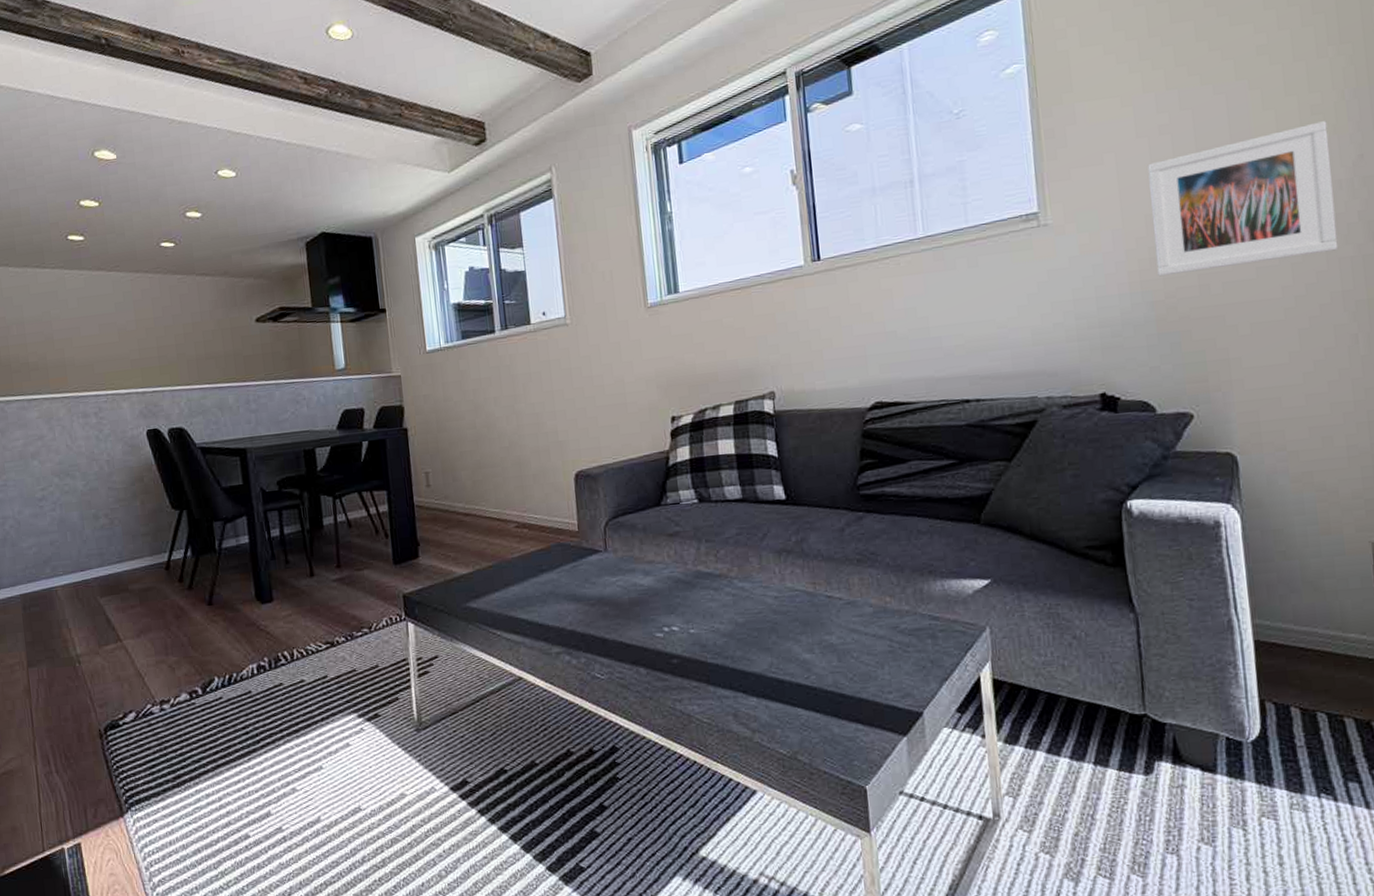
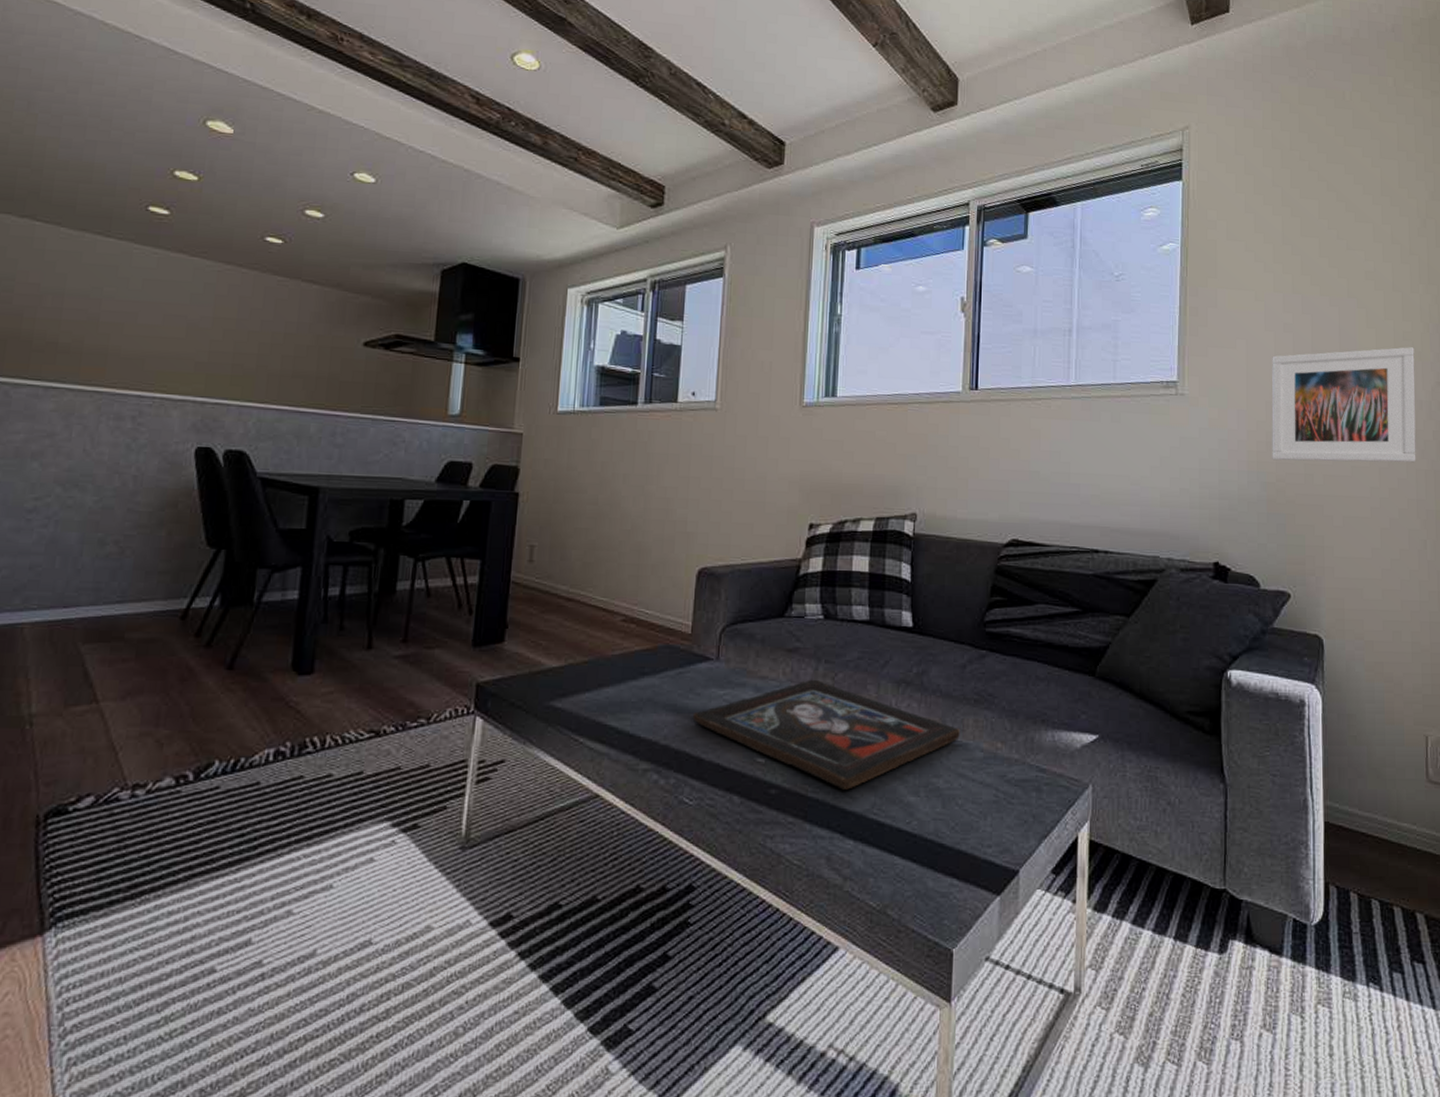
religious icon: none [591,558,847,654] -> present [692,679,960,790]

